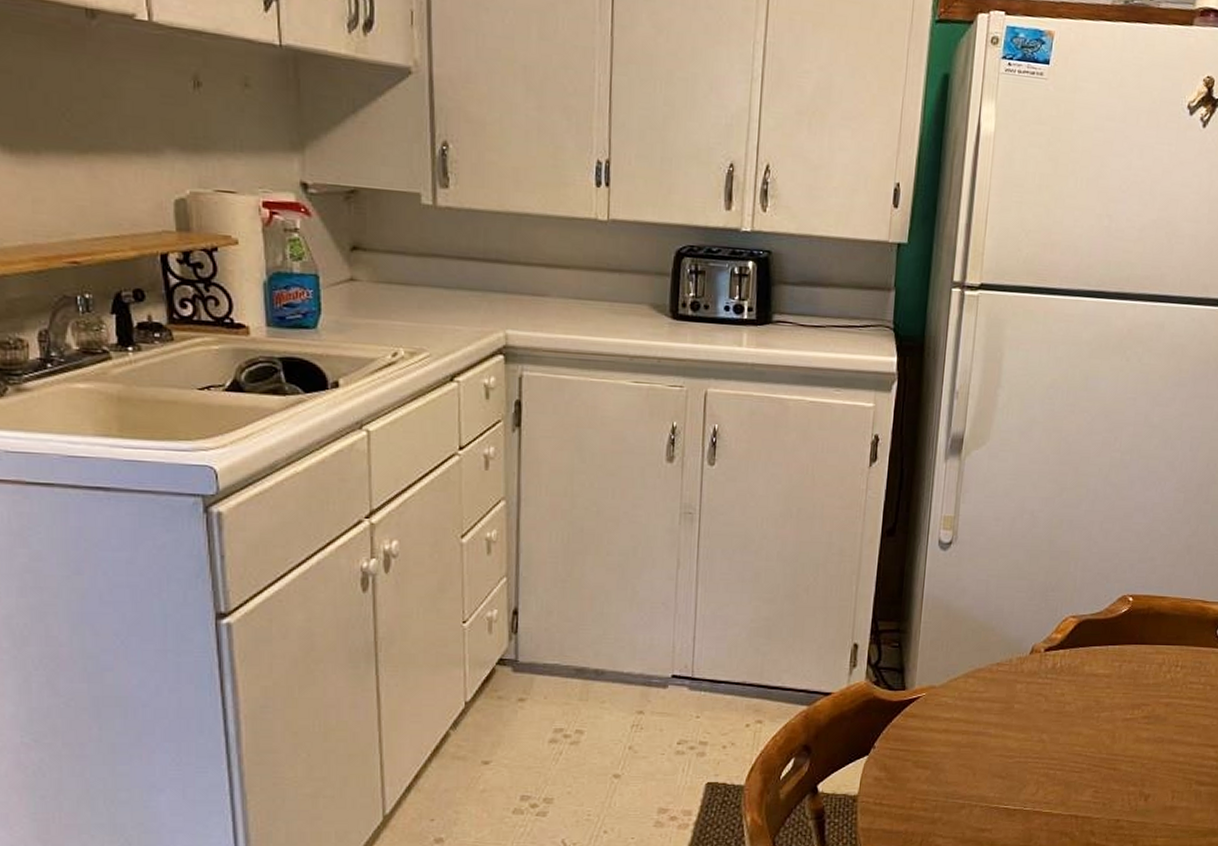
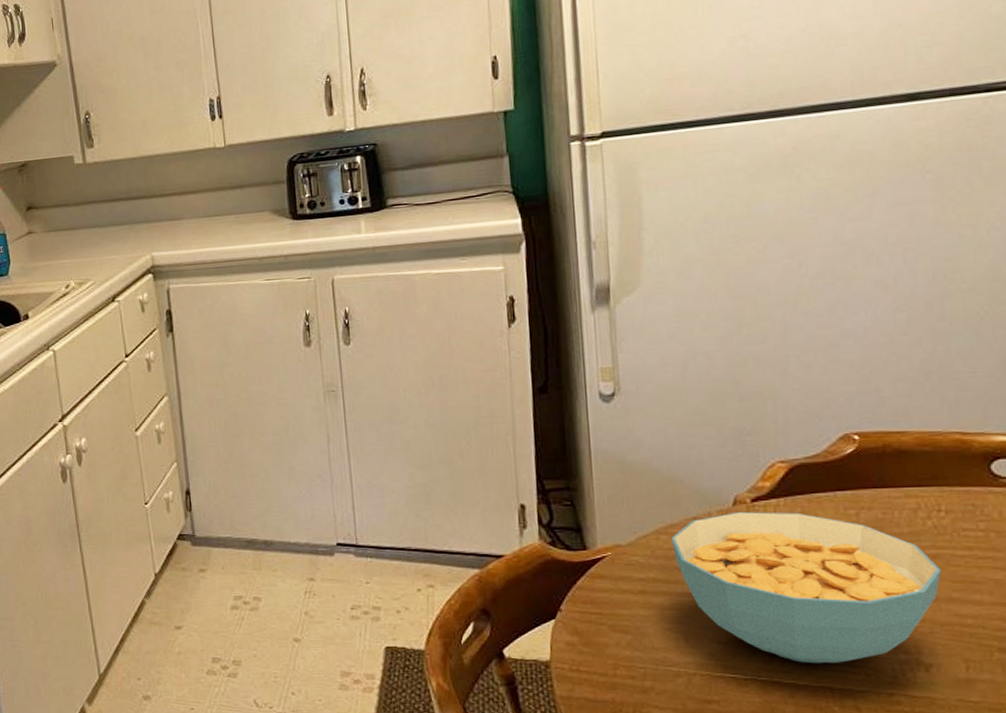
cereal bowl: none [976,659,1169,796] -> present [671,511,941,664]

